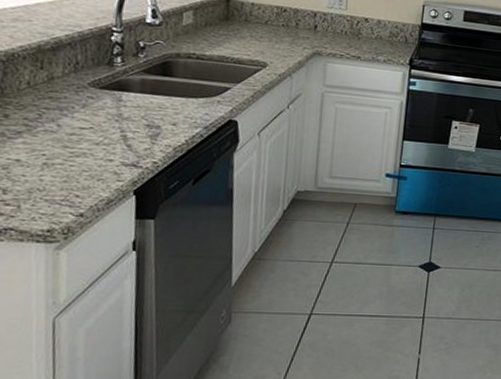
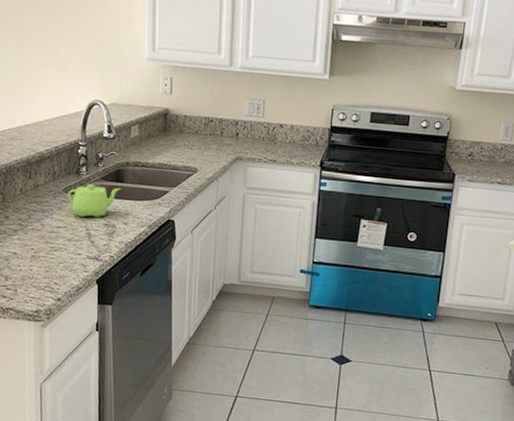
teapot: none [95,77,169,117] -> present [68,184,121,217]

